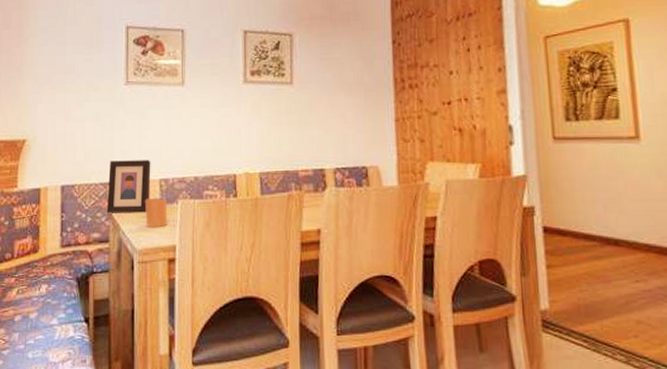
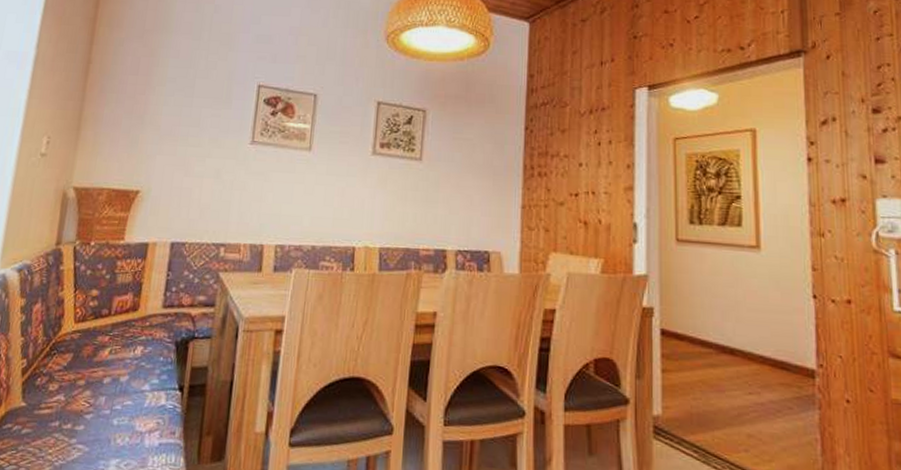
picture frame: present [106,160,151,213] -> none [215,221,268,279]
mug: present [145,197,168,228] -> none [255,263,281,296]

